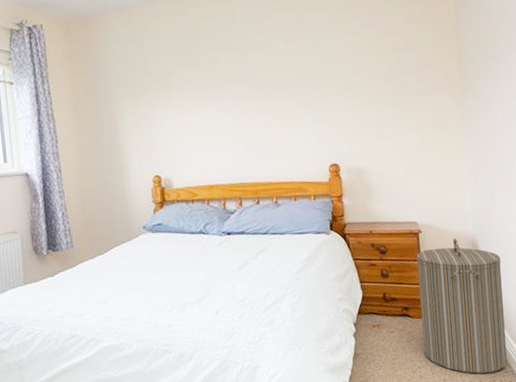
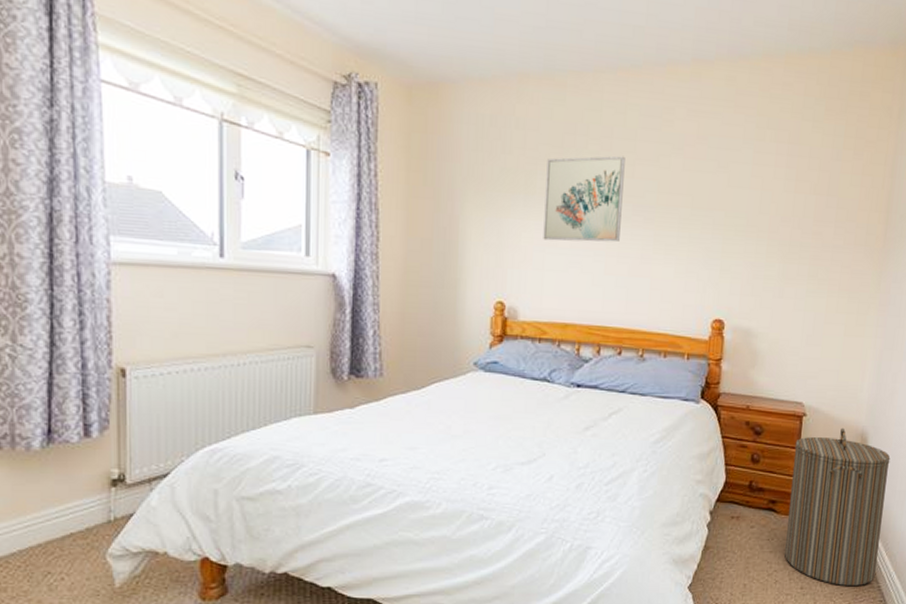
wall art: none [178,48,244,122] -> present [543,156,625,242]

